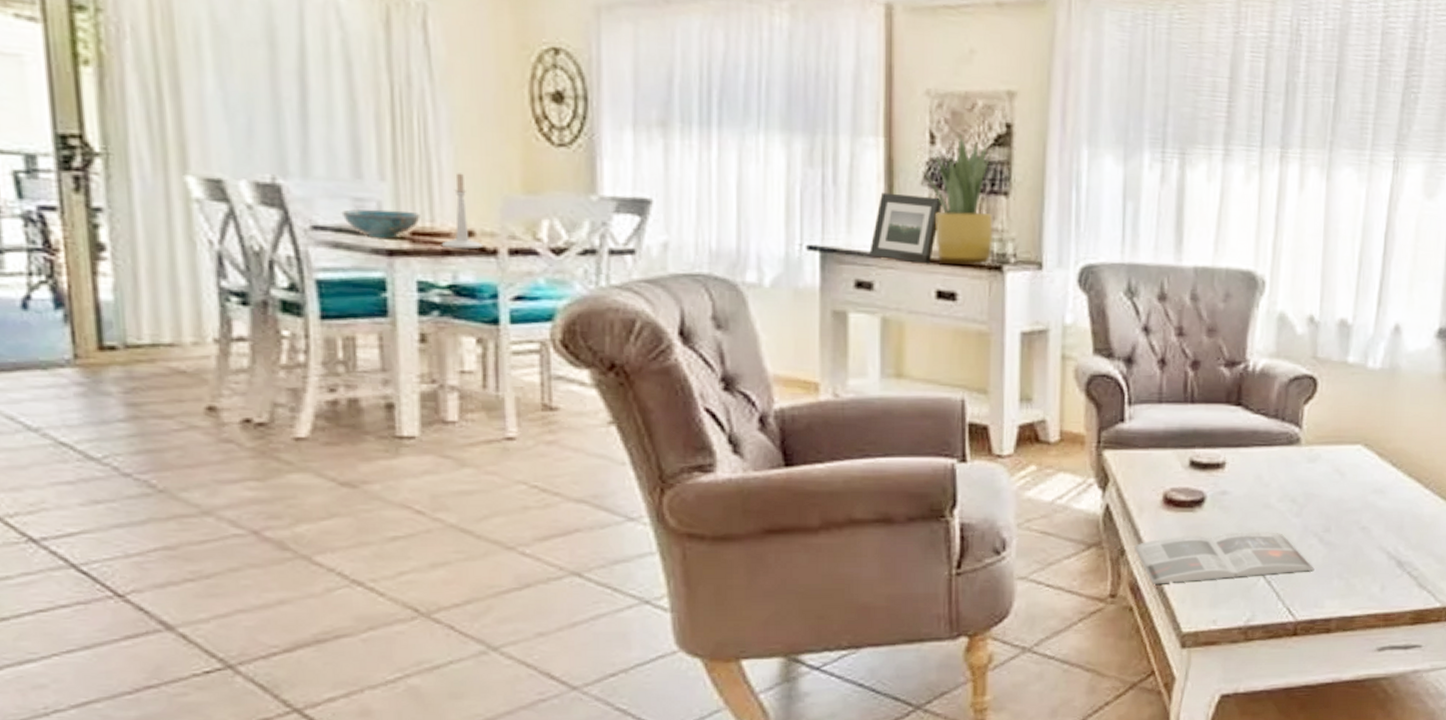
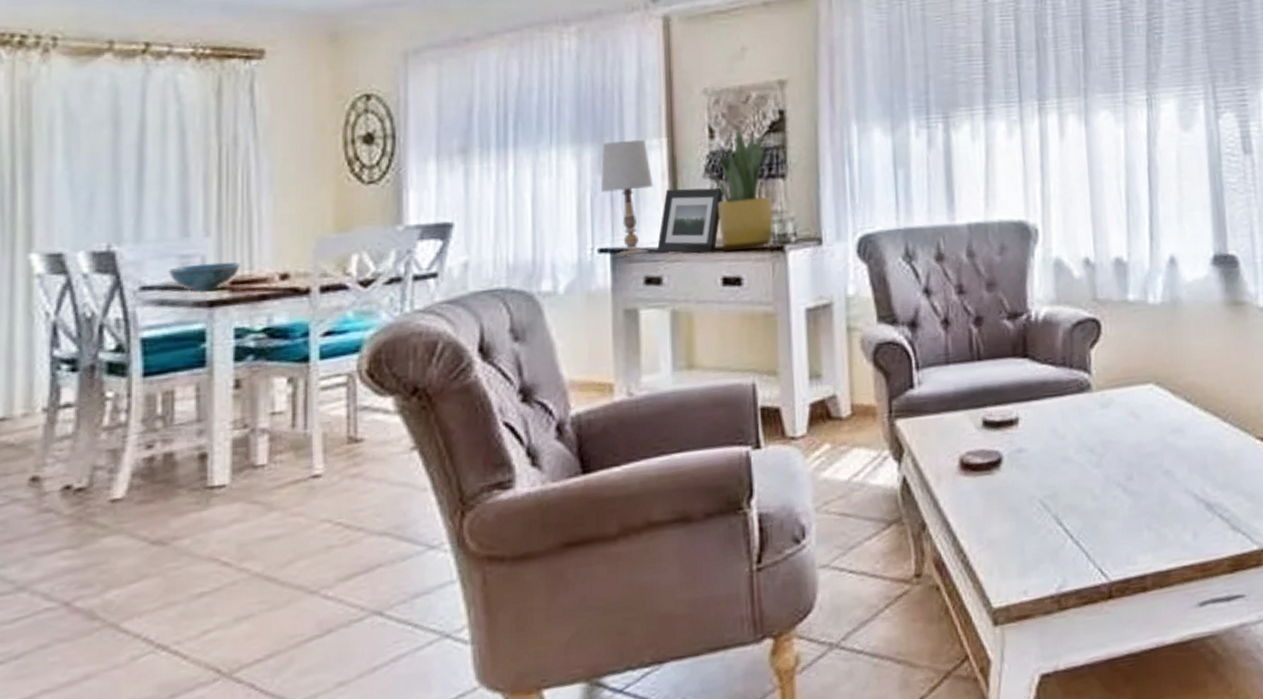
candlestick: present [441,173,484,250] -> none [258,220,297,293]
table lamp: none [811,134,868,257] -> present [600,139,654,257]
magazine: present [1133,531,1315,584] -> none [934,487,1122,558]

